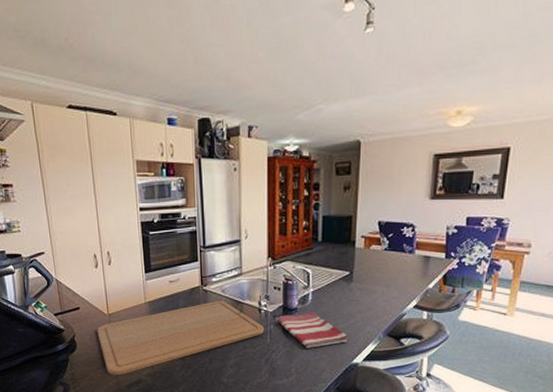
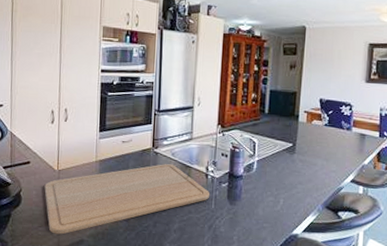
dish towel: present [276,312,348,348] -> none [222,180,289,217]

